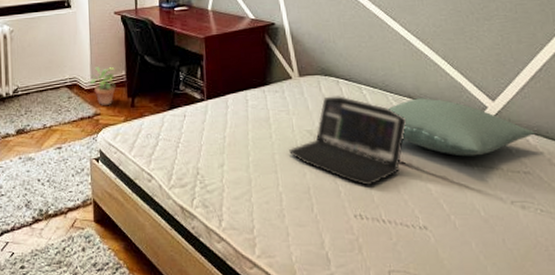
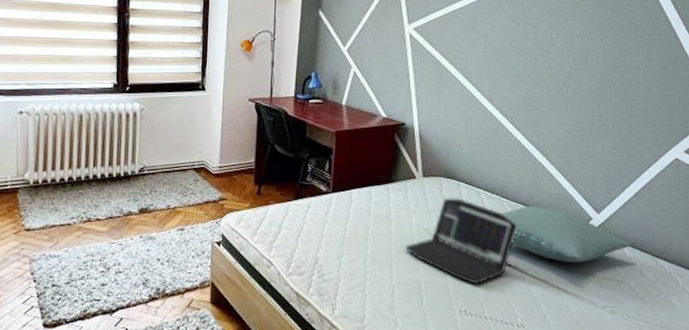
potted plant: present [89,67,116,106] -> none [217,152,245,192]

